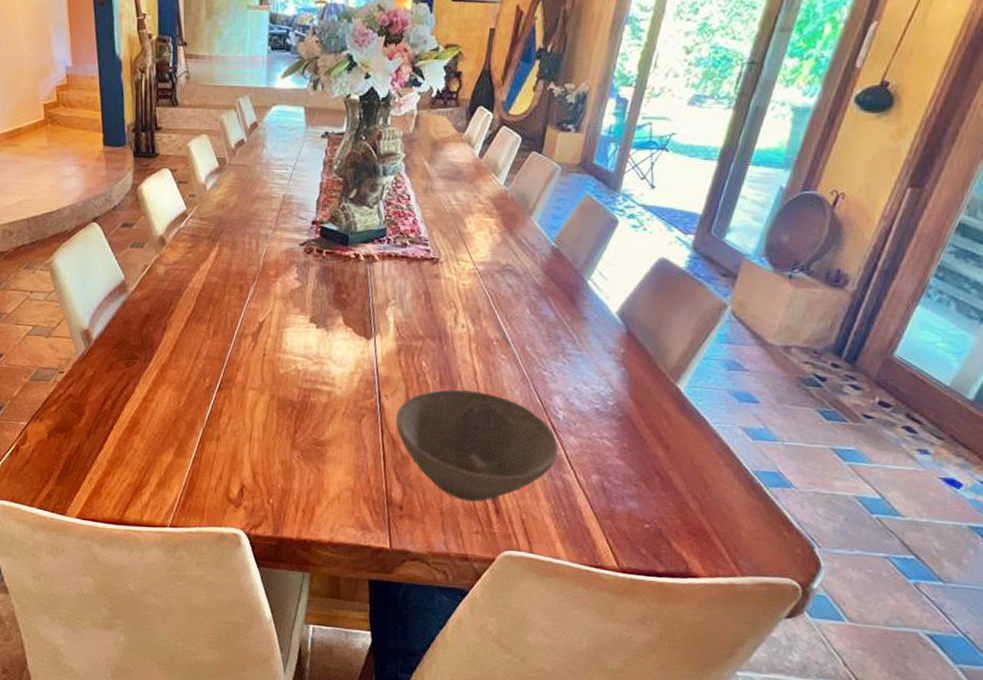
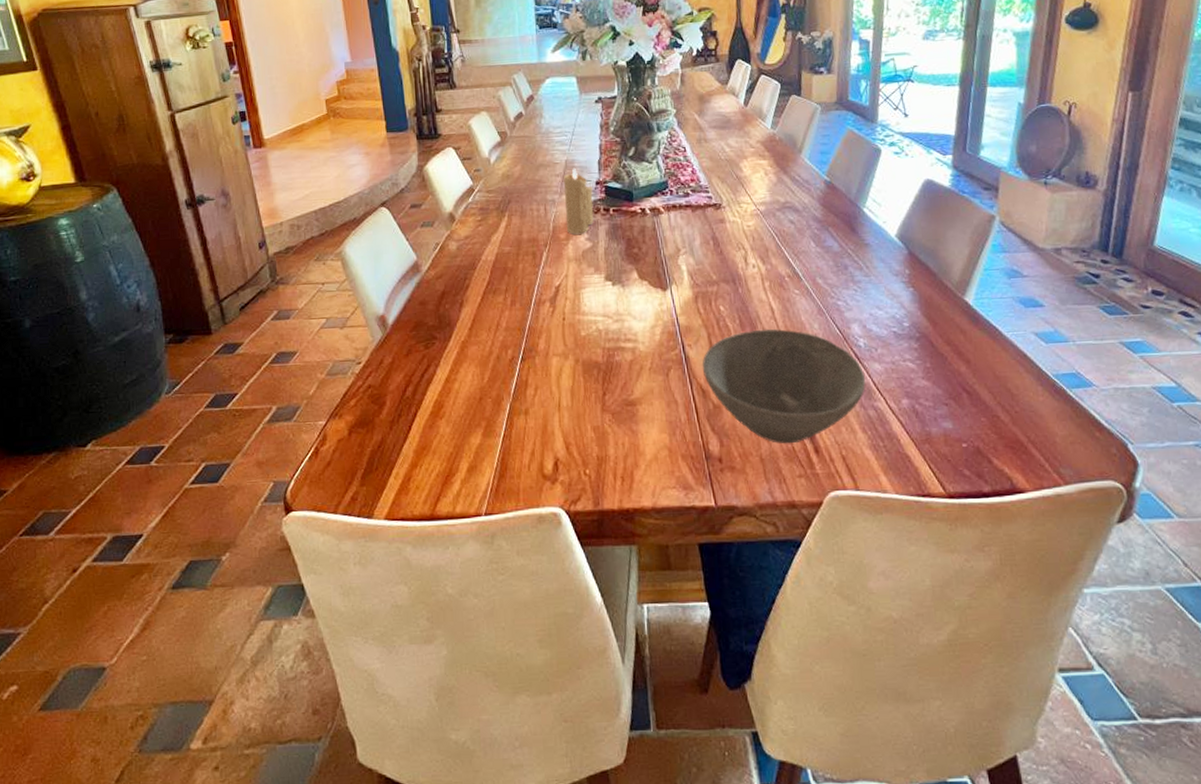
candle: none [277,204,308,273] -> present [563,167,594,234]

